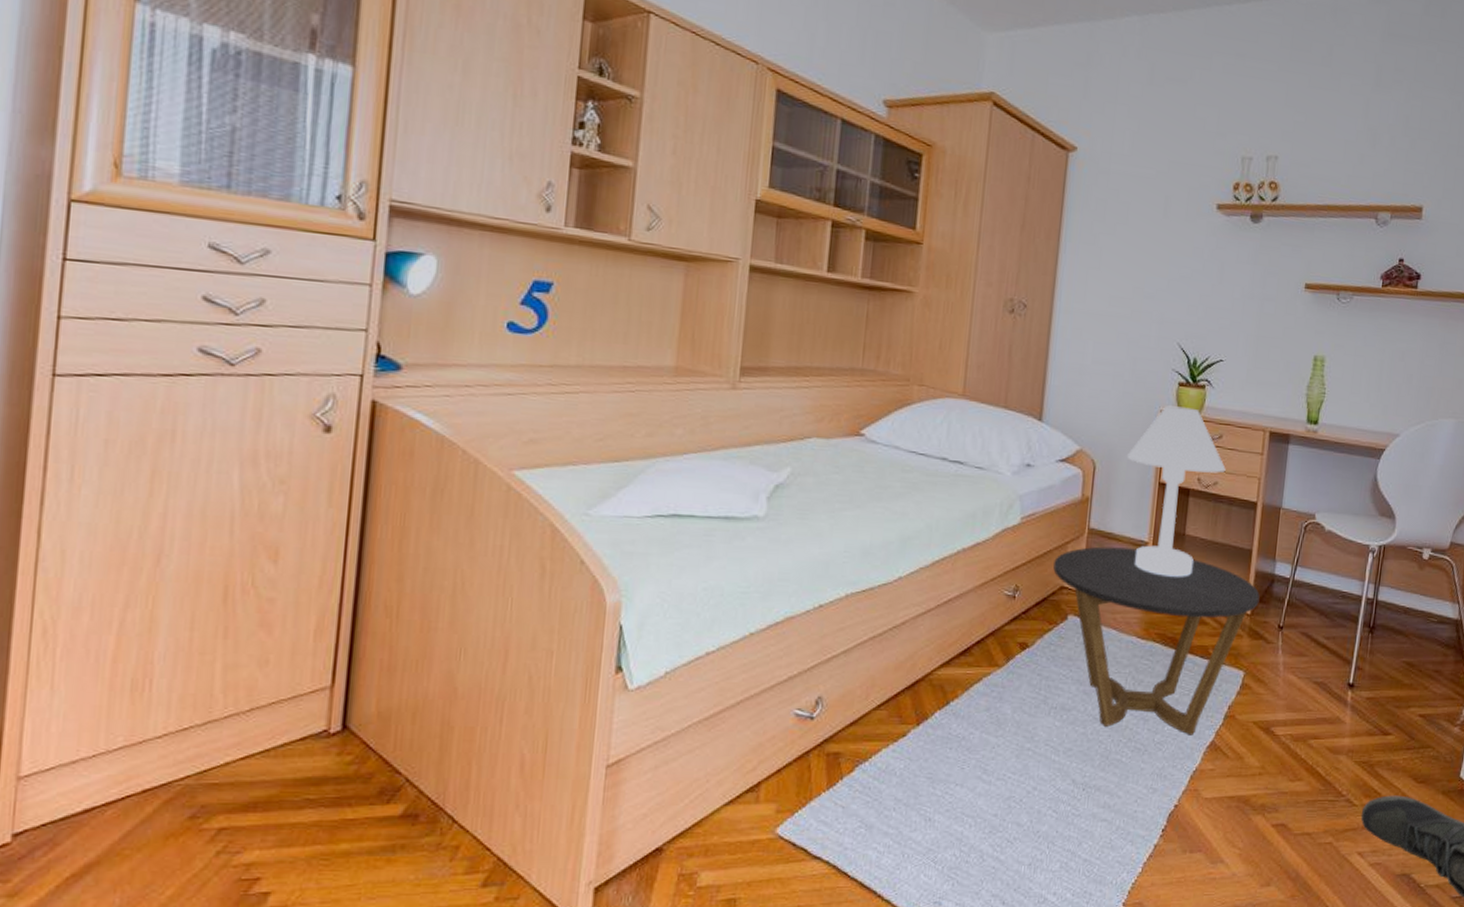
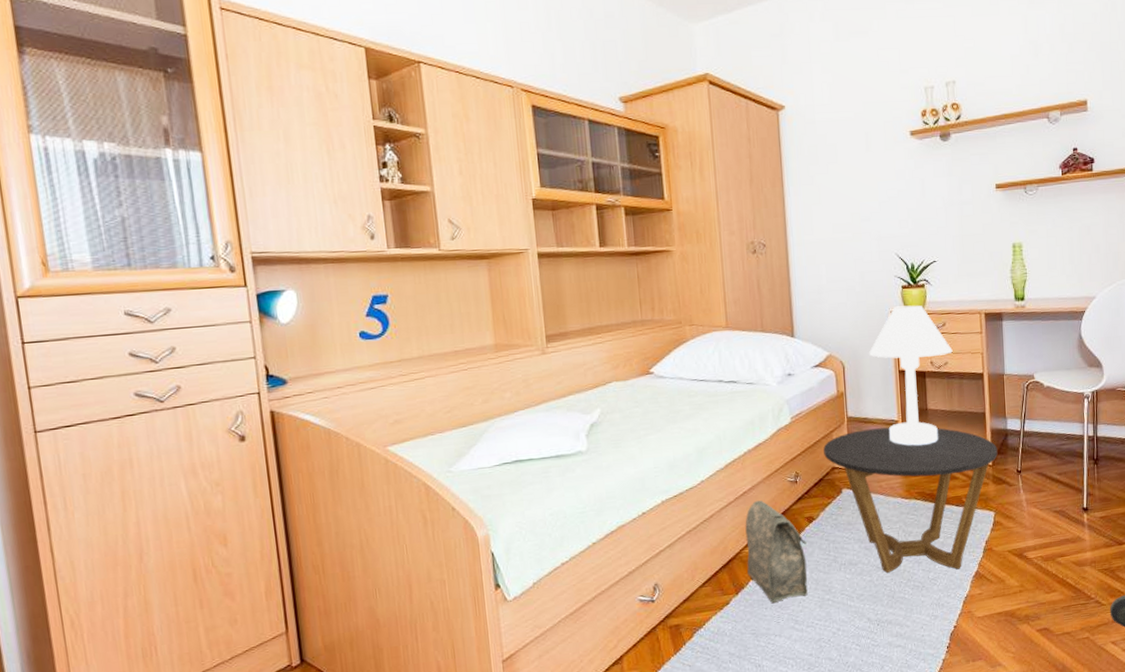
bag: none [935,613,1014,742] -> present [745,500,808,603]

